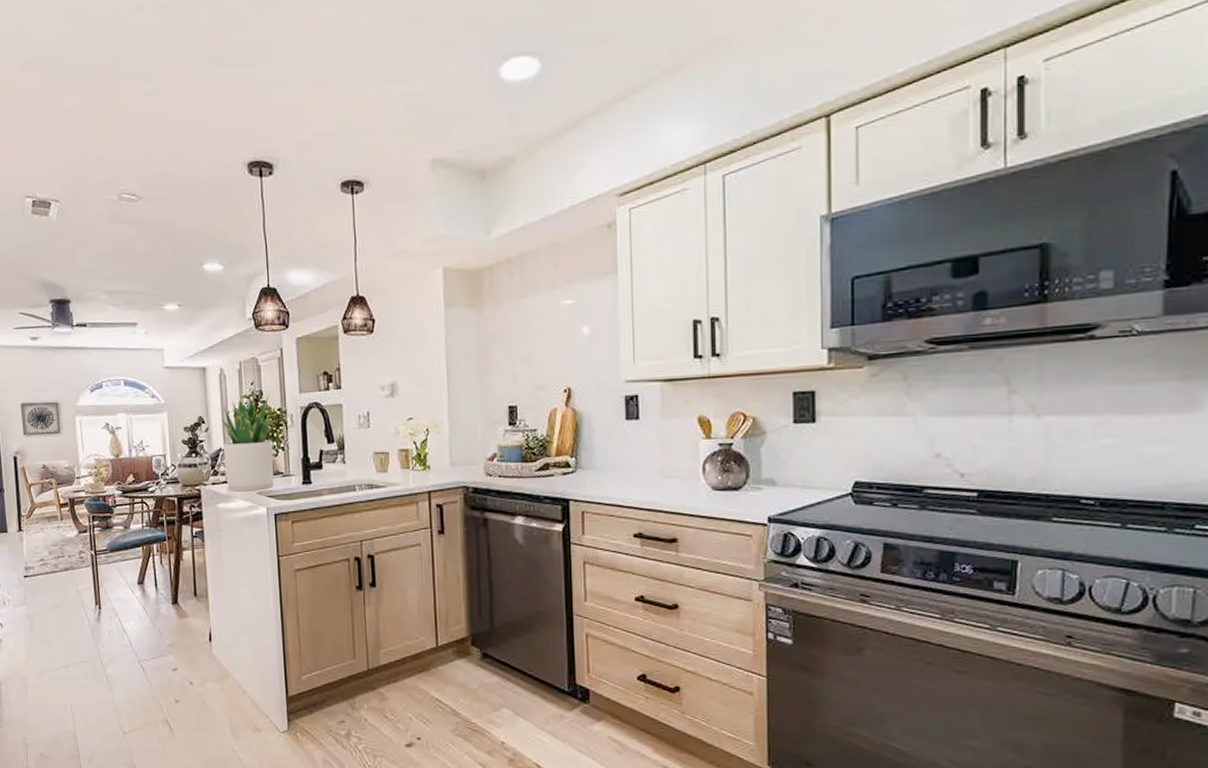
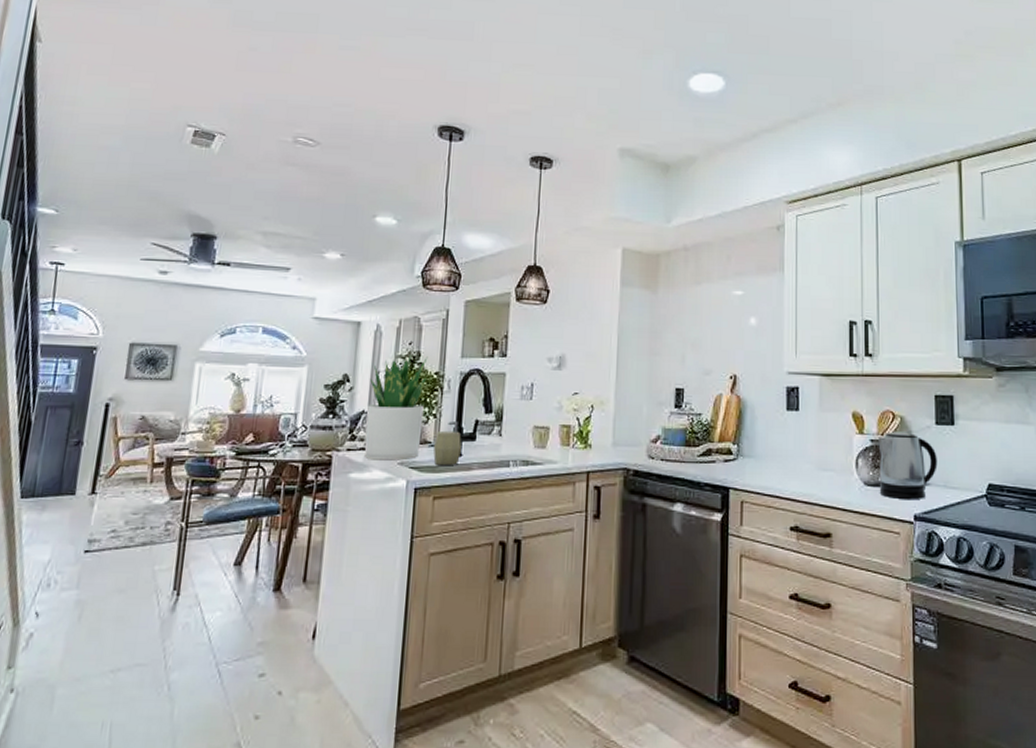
soap dispenser: none [286,453,311,494] -> present [433,422,461,466]
kettle: none [727,433,795,502] -> present [878,431,938,499]

